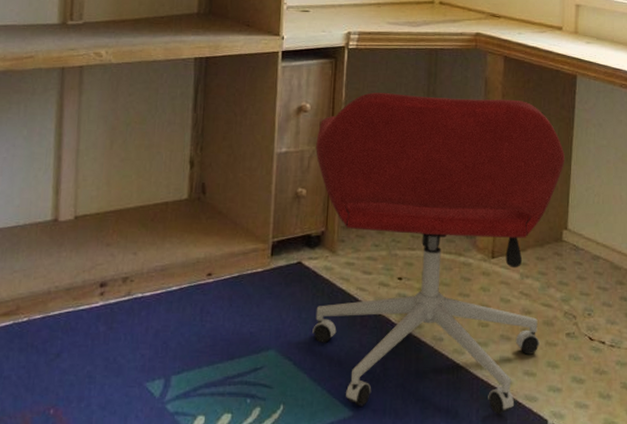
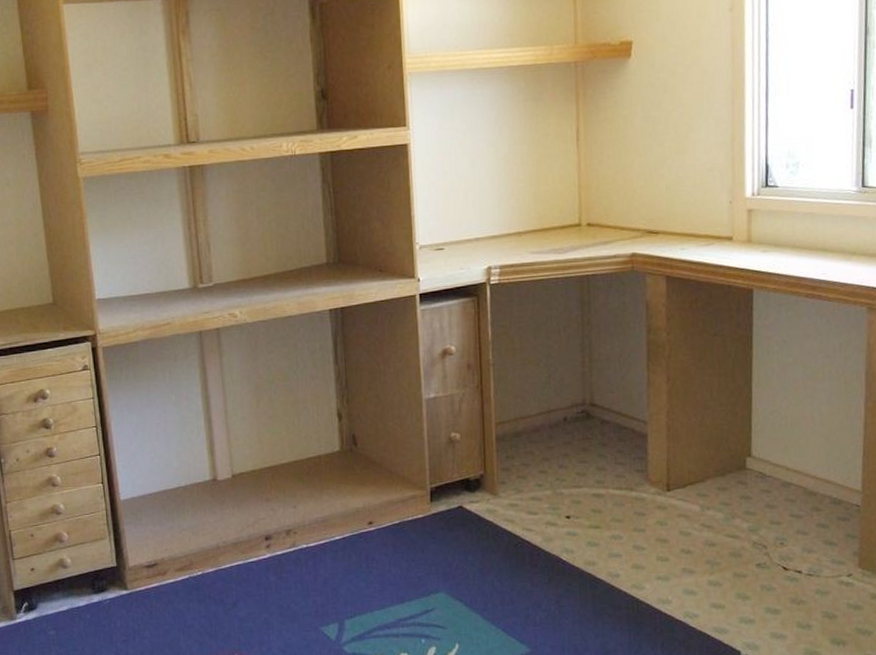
office chair: present [312,92,565,414] -> none [465,322,744,647]

